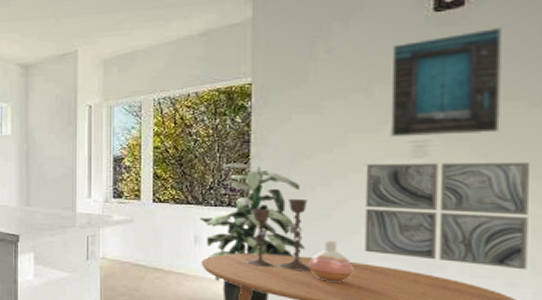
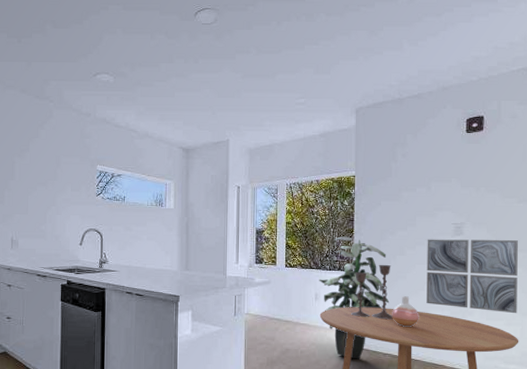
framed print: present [389,28,503,138] -> none [440,147,504,221]

